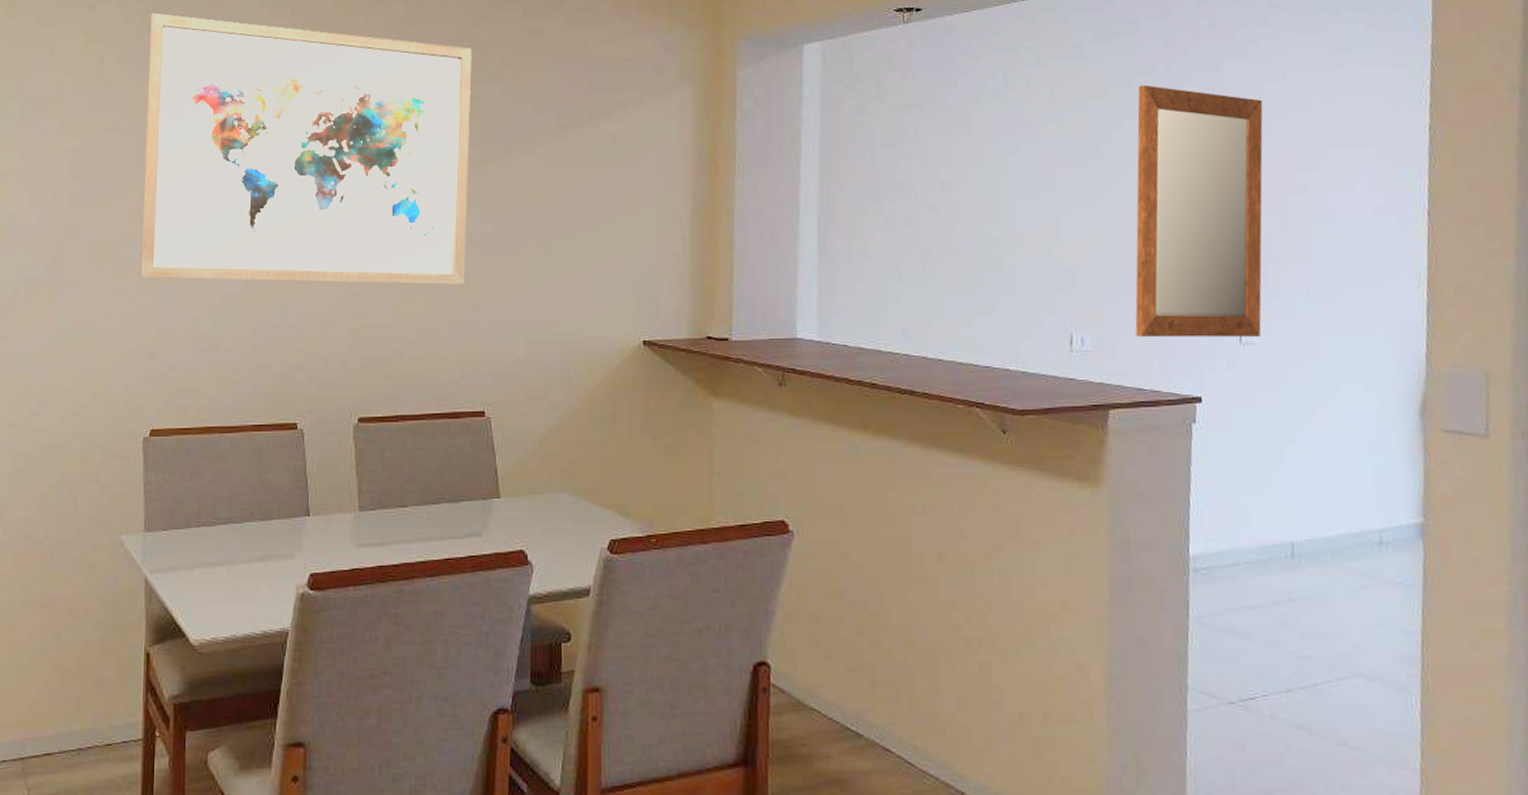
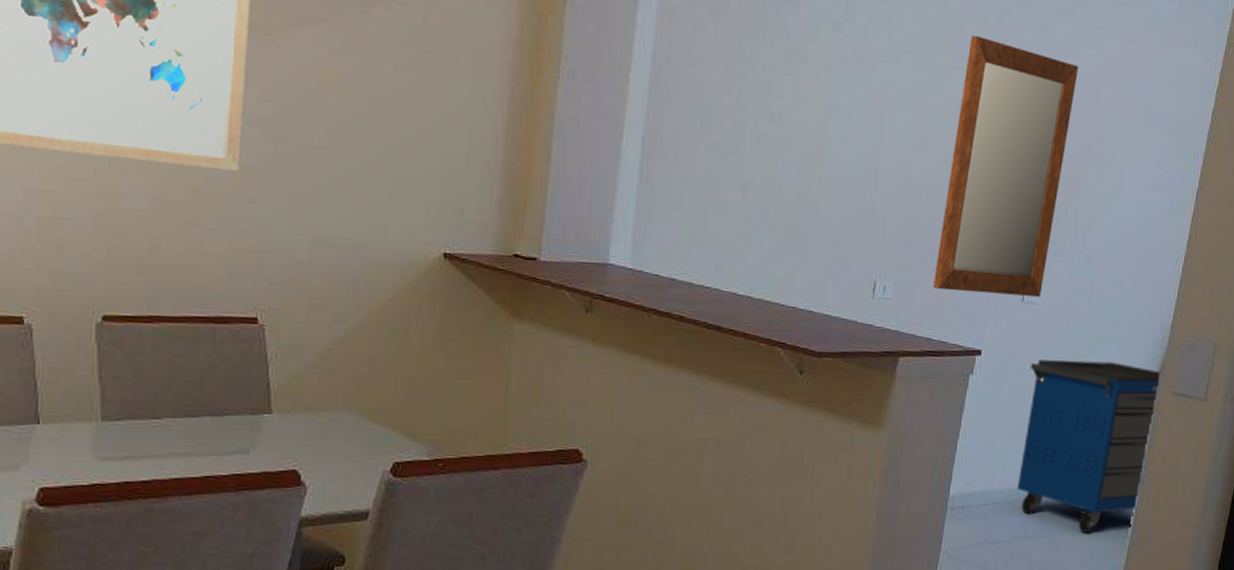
storage cabinet: none [1261,401,1425,595] -> present [1016,359,1162,534]

